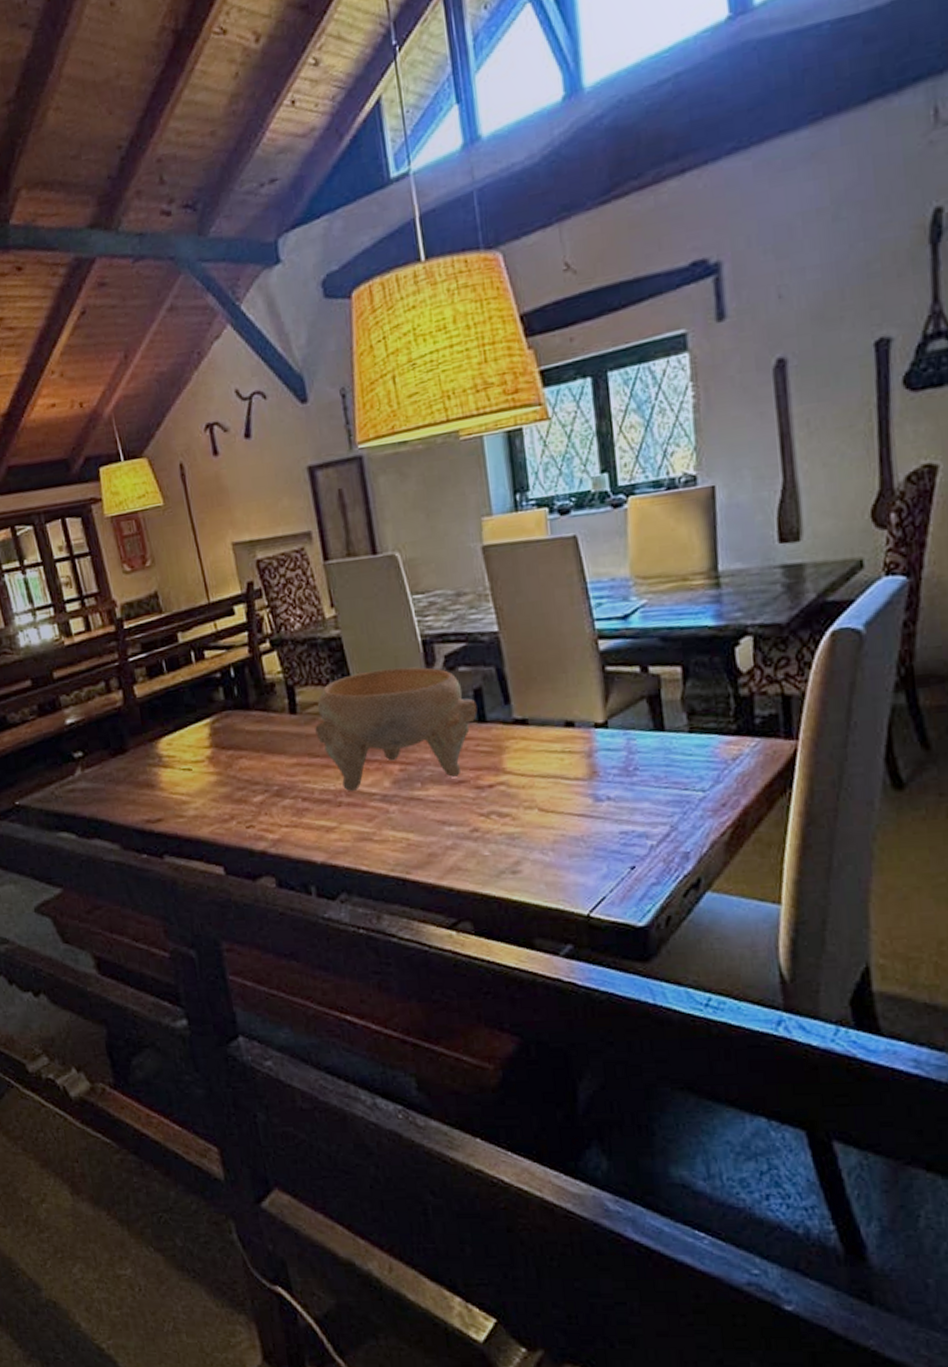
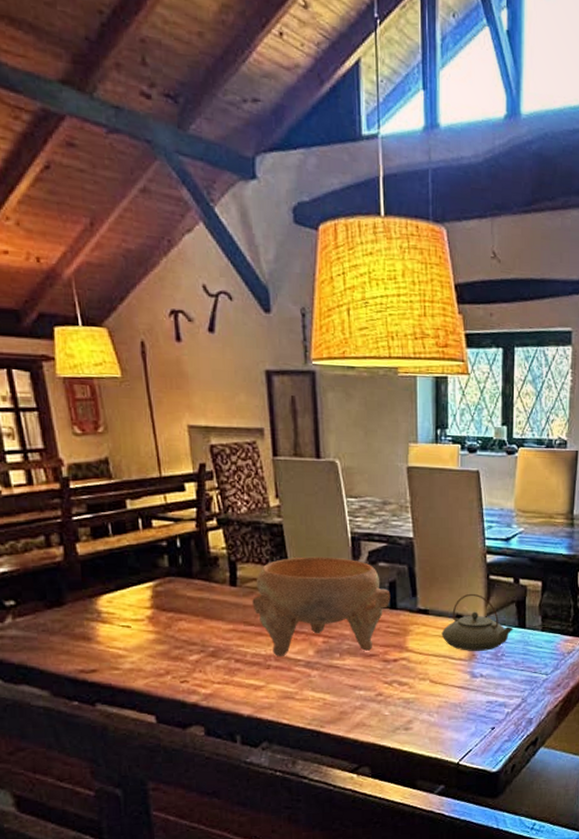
teapot: none [547,692,648,768] -> present [441,593,514,651]

